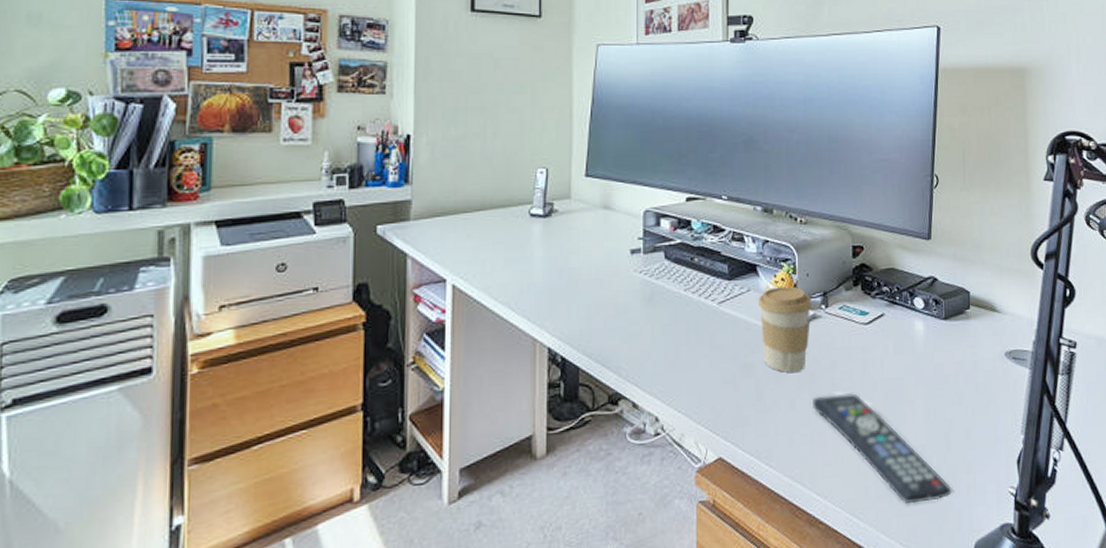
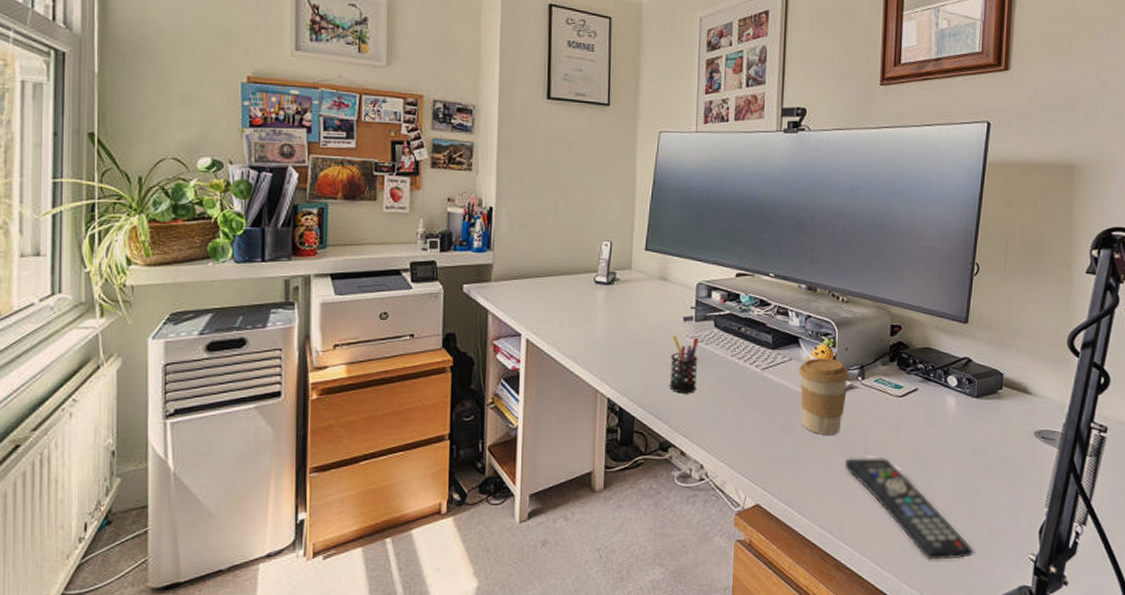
pen holder: none [617,271,649,337] -> present [669,336,699,394]

